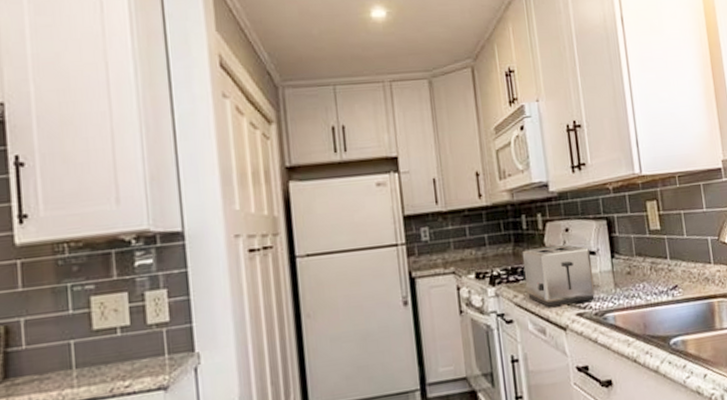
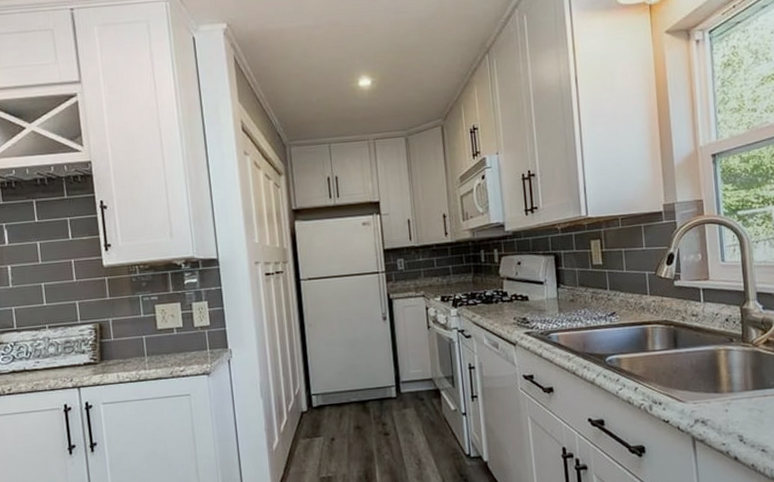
toaster: present [522,245,596,307] -> none [480,275,542,326]

